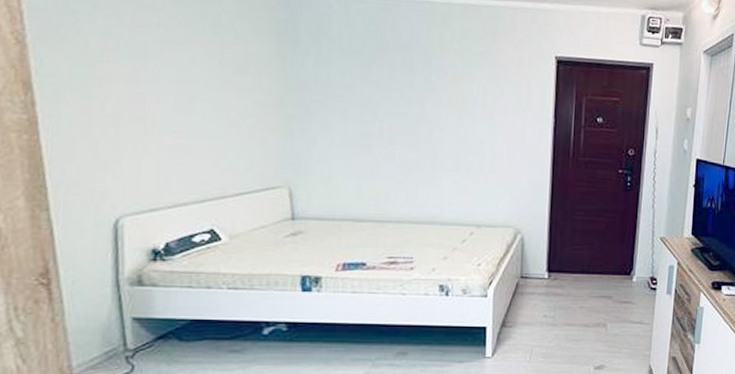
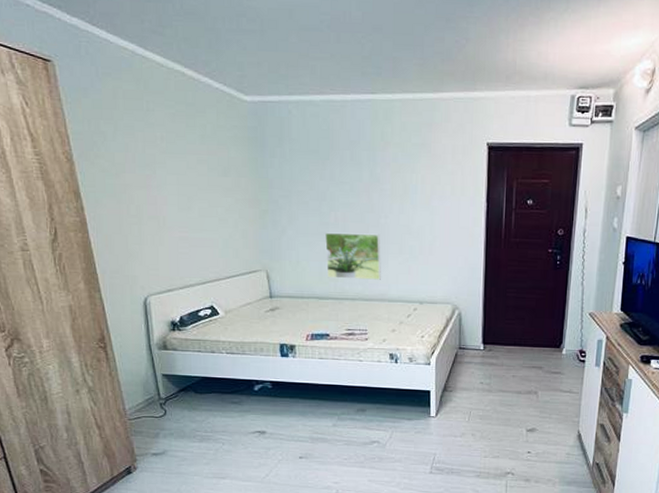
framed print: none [366,144,433,200] -> present [325,232,381,280]

